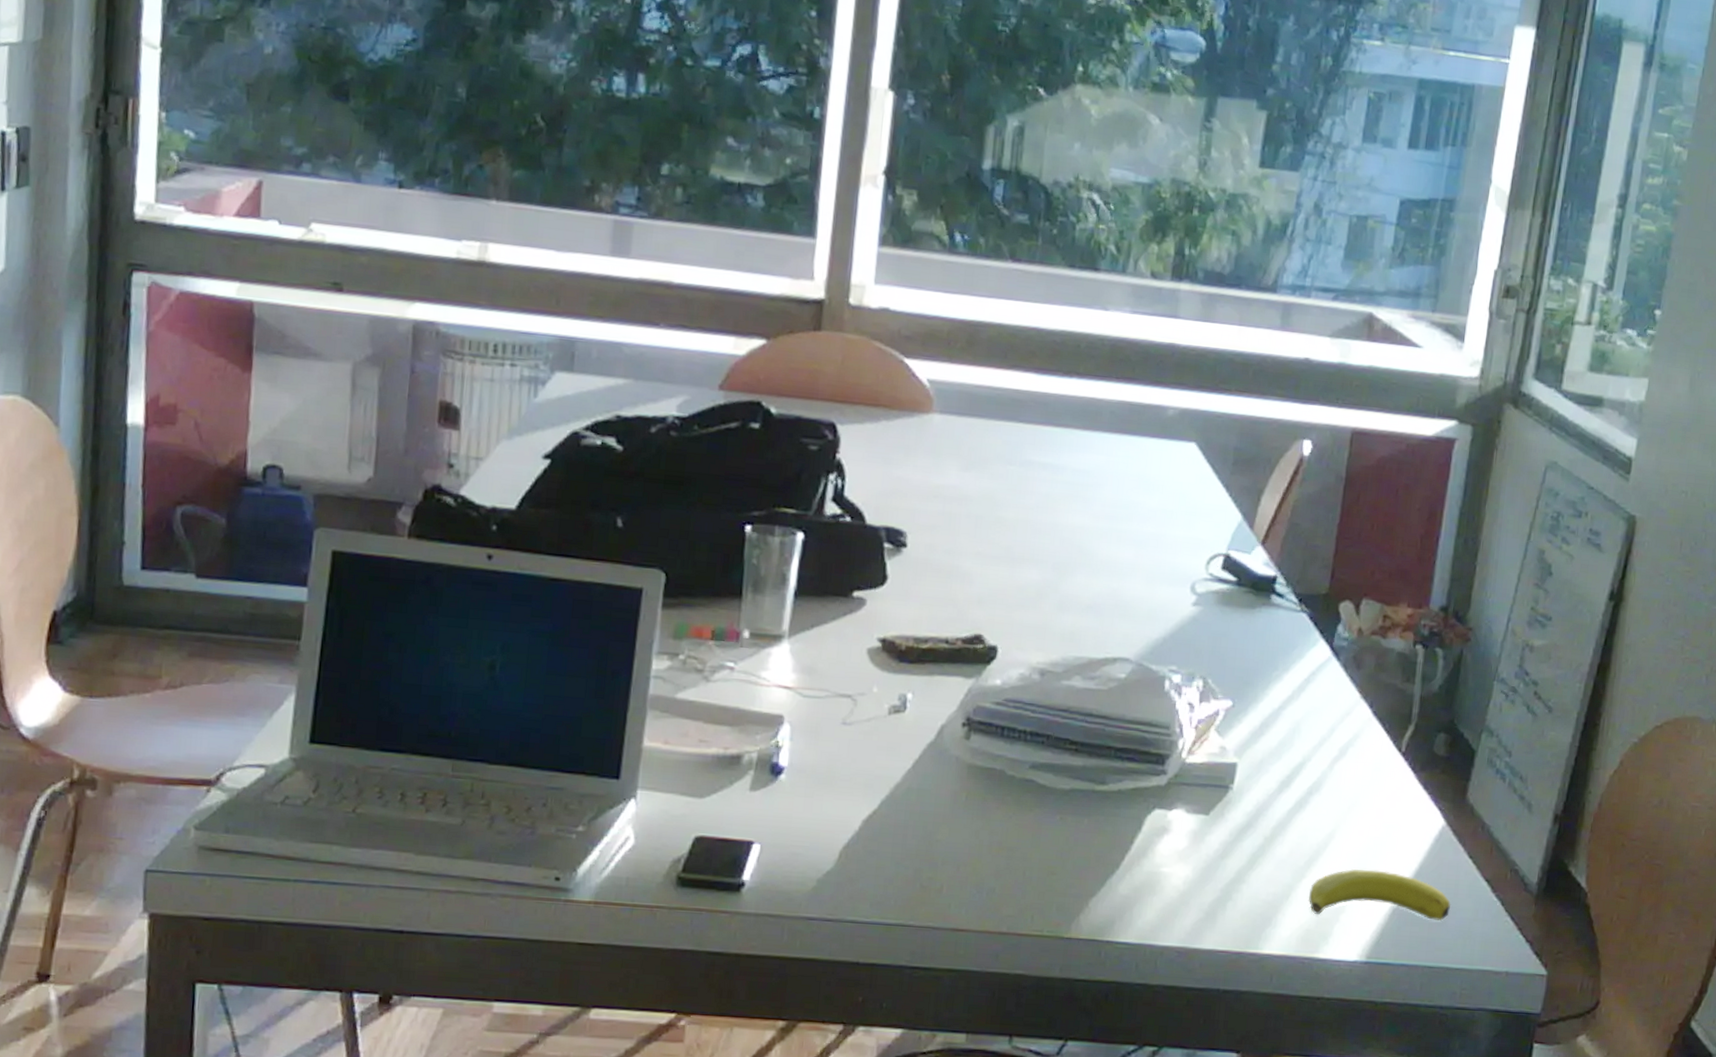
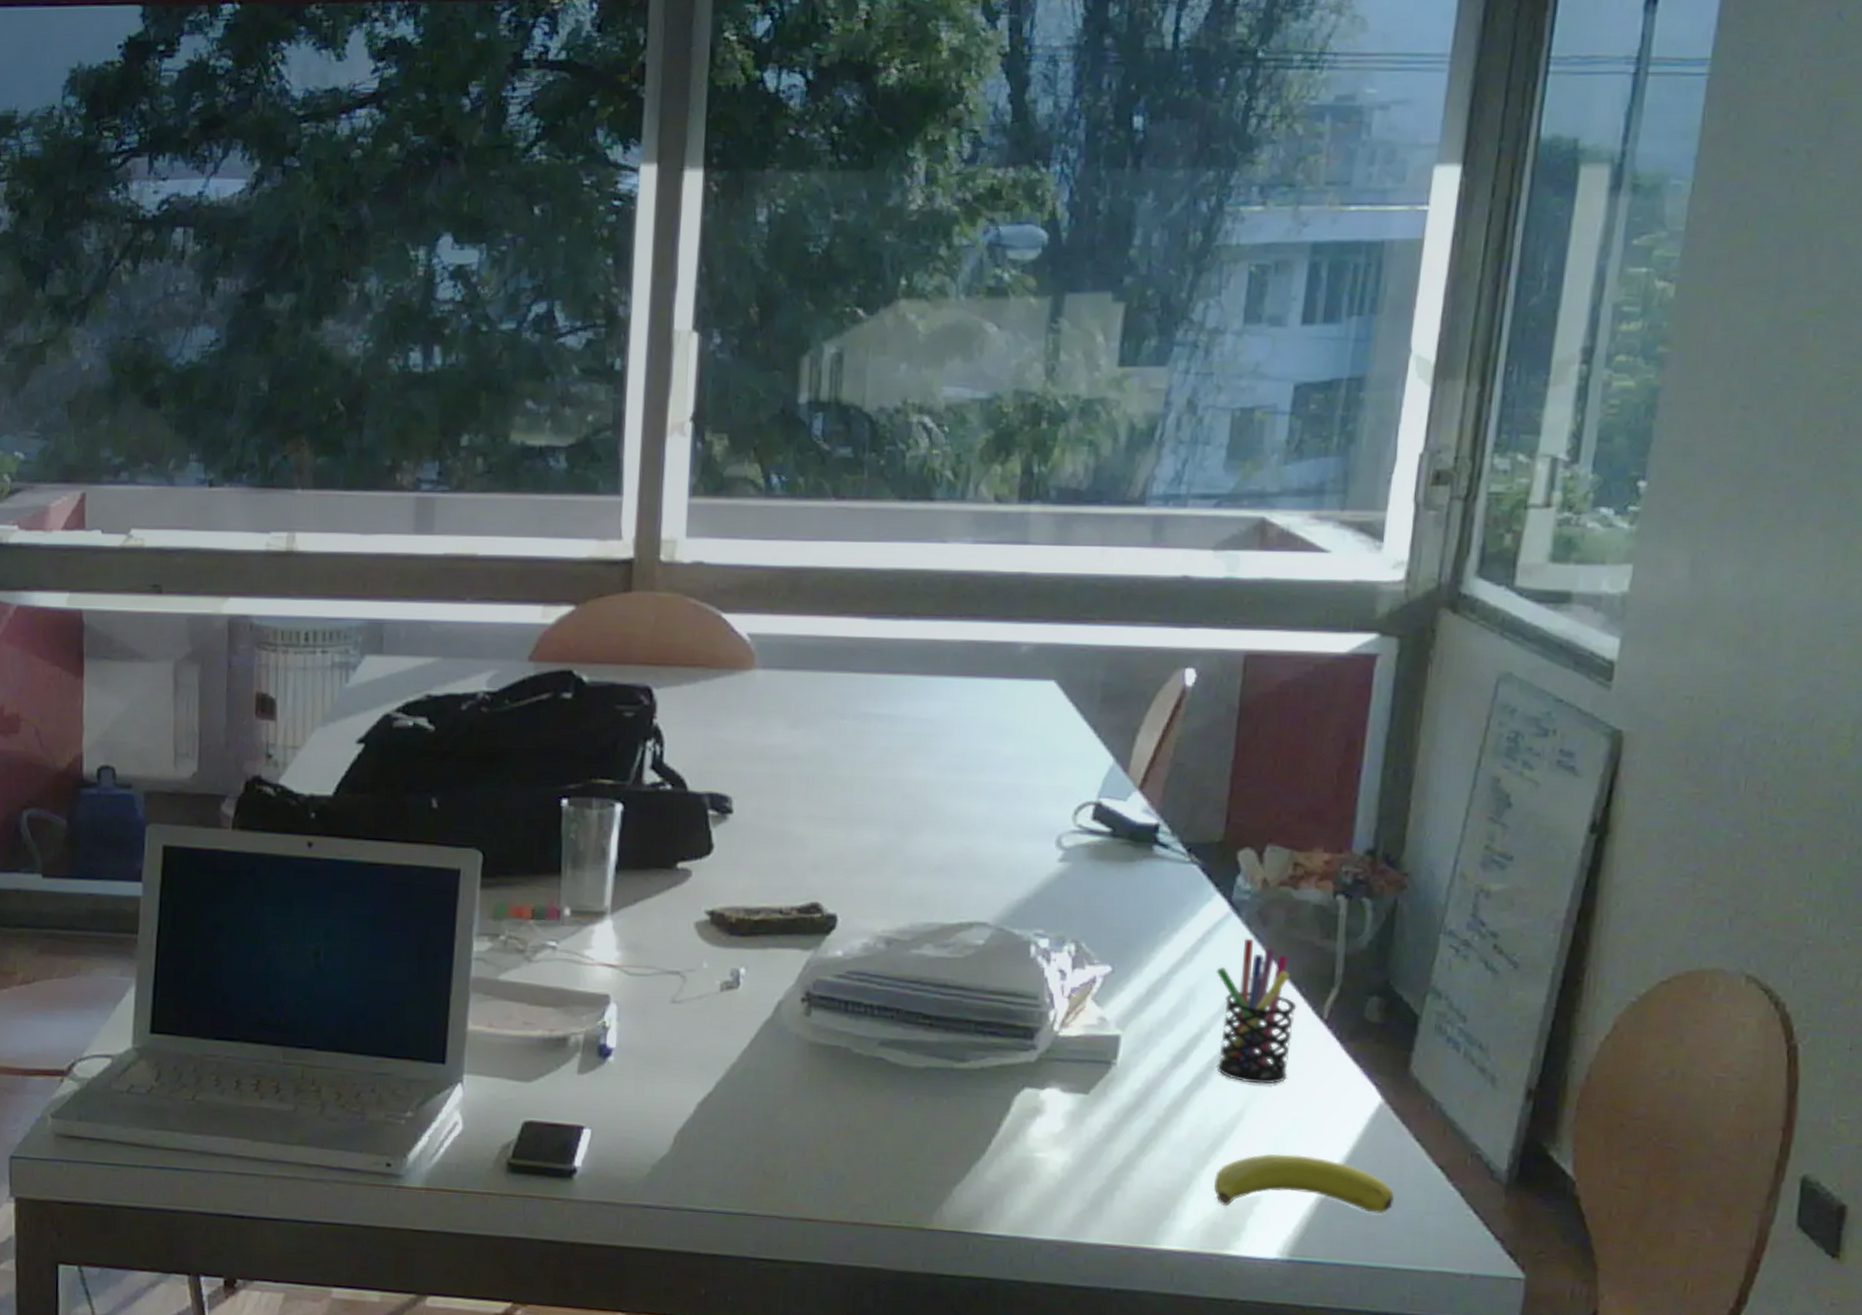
pen holder: none [1315,679,1381,808] -> present [1216,938,1297,1085]

